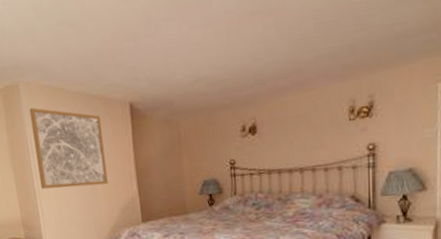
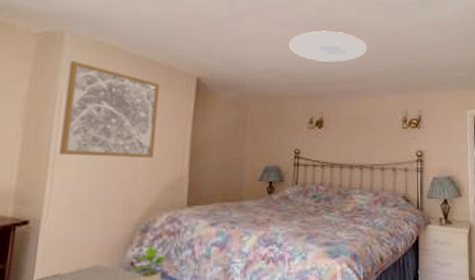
ceiling light: none [210,17,301,61] -> present [288,30,367,62]

